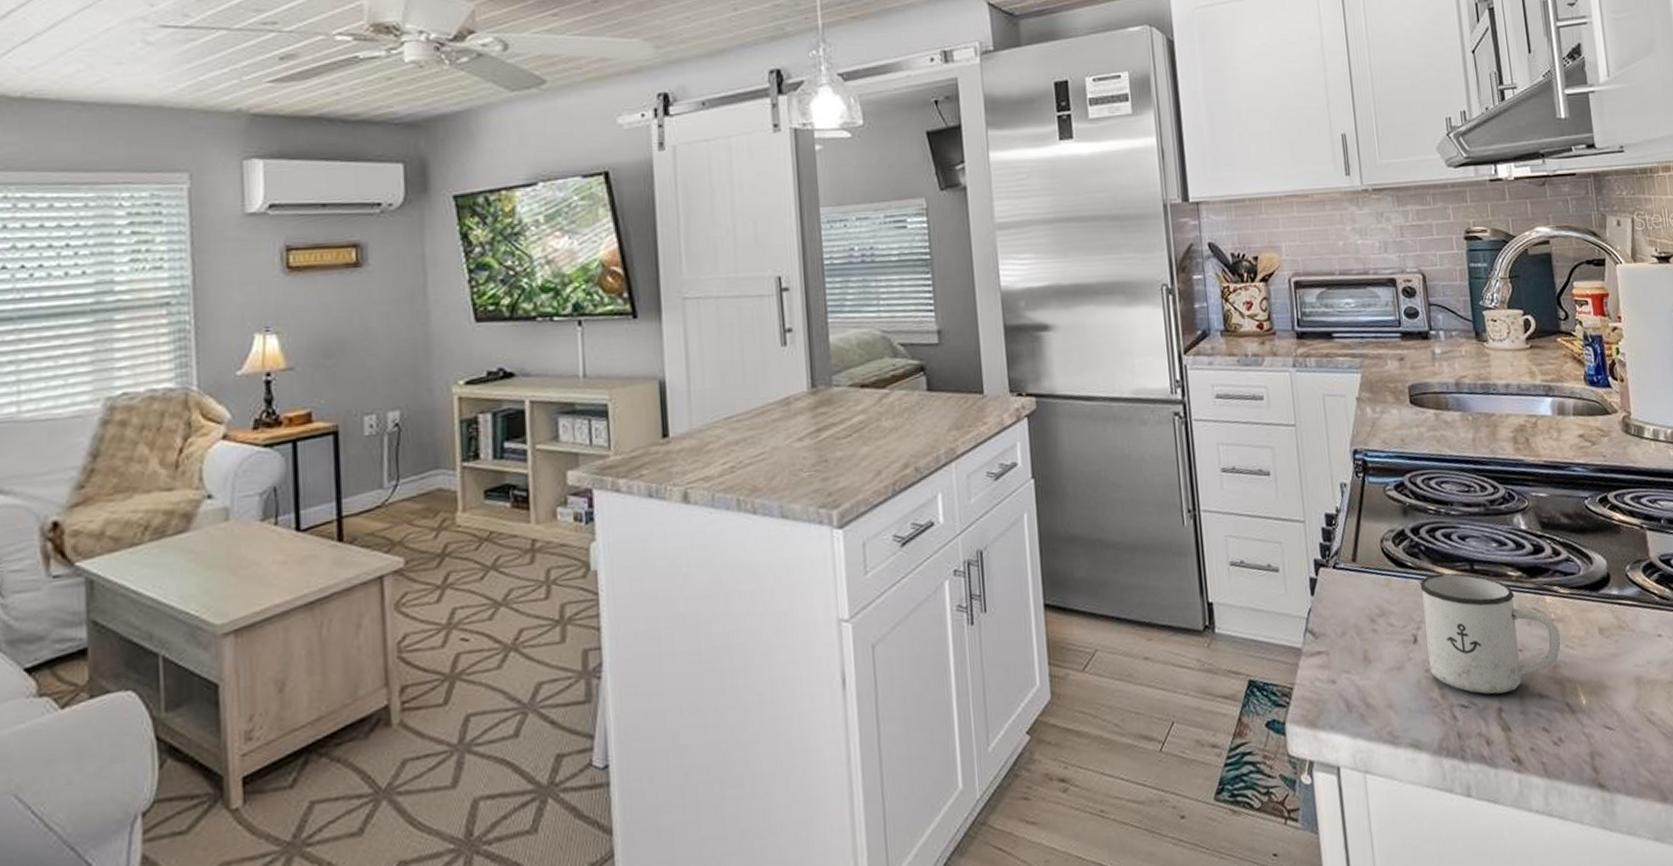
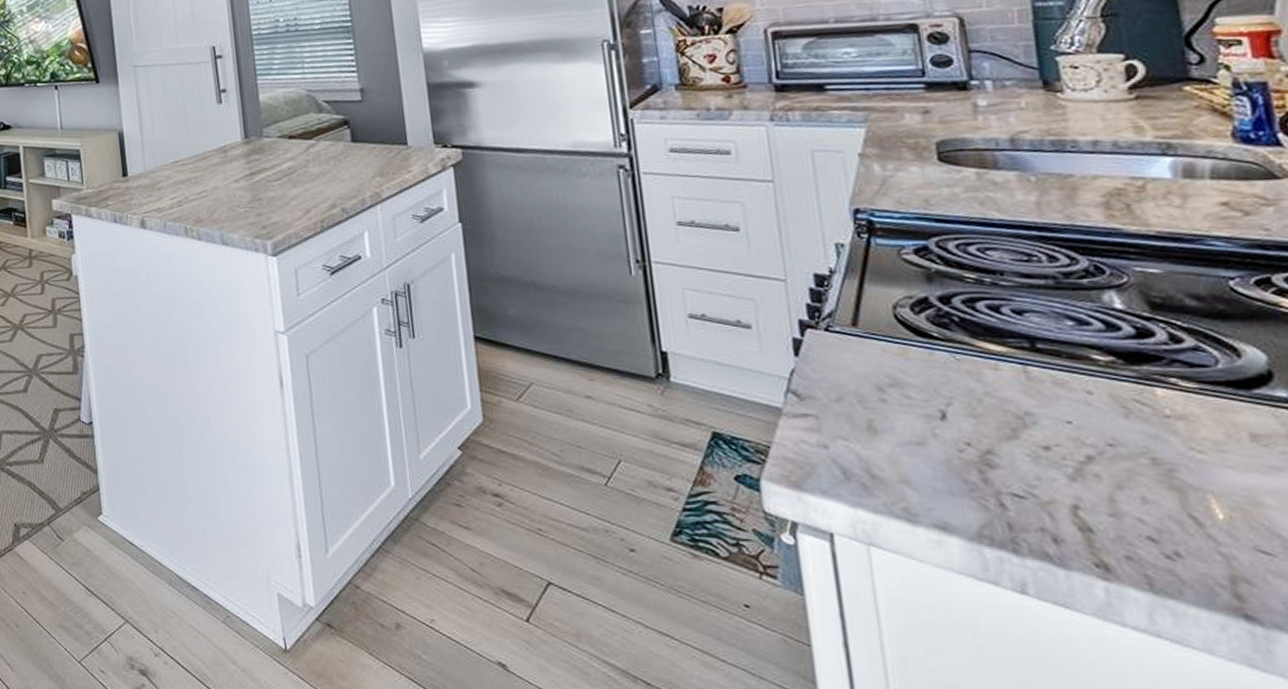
mug: present [1420,573,1561,694] -> none [951,348,1181,489]

